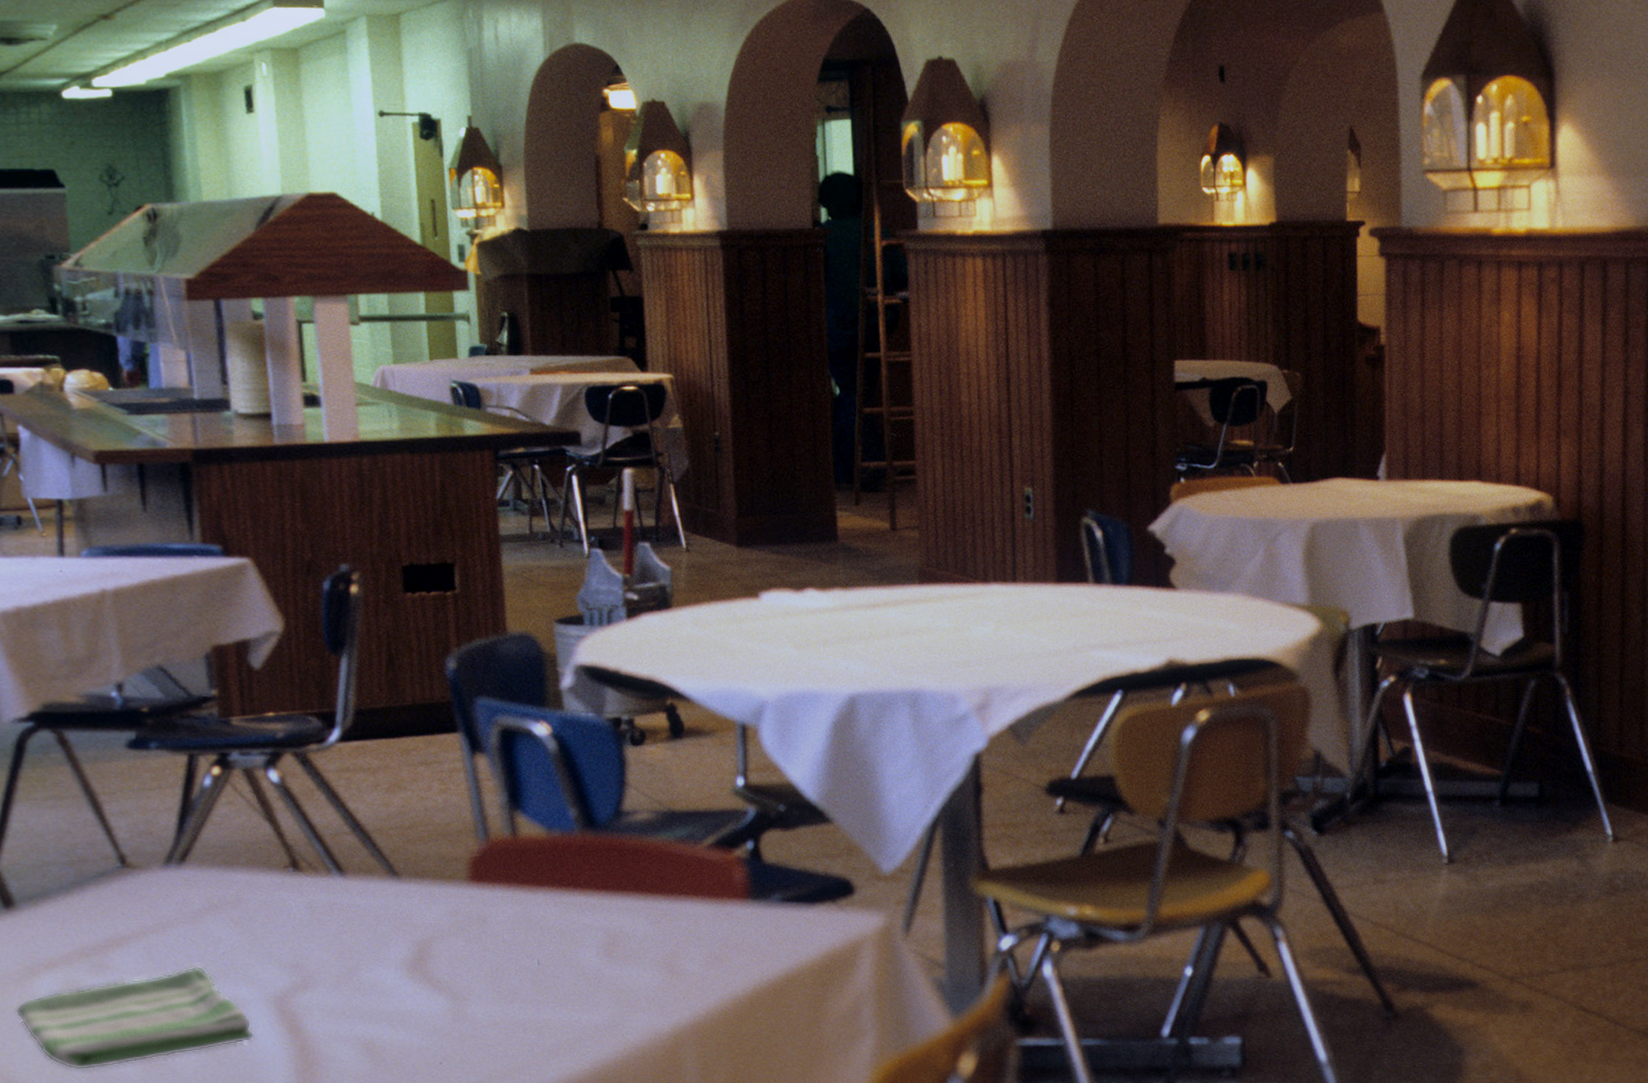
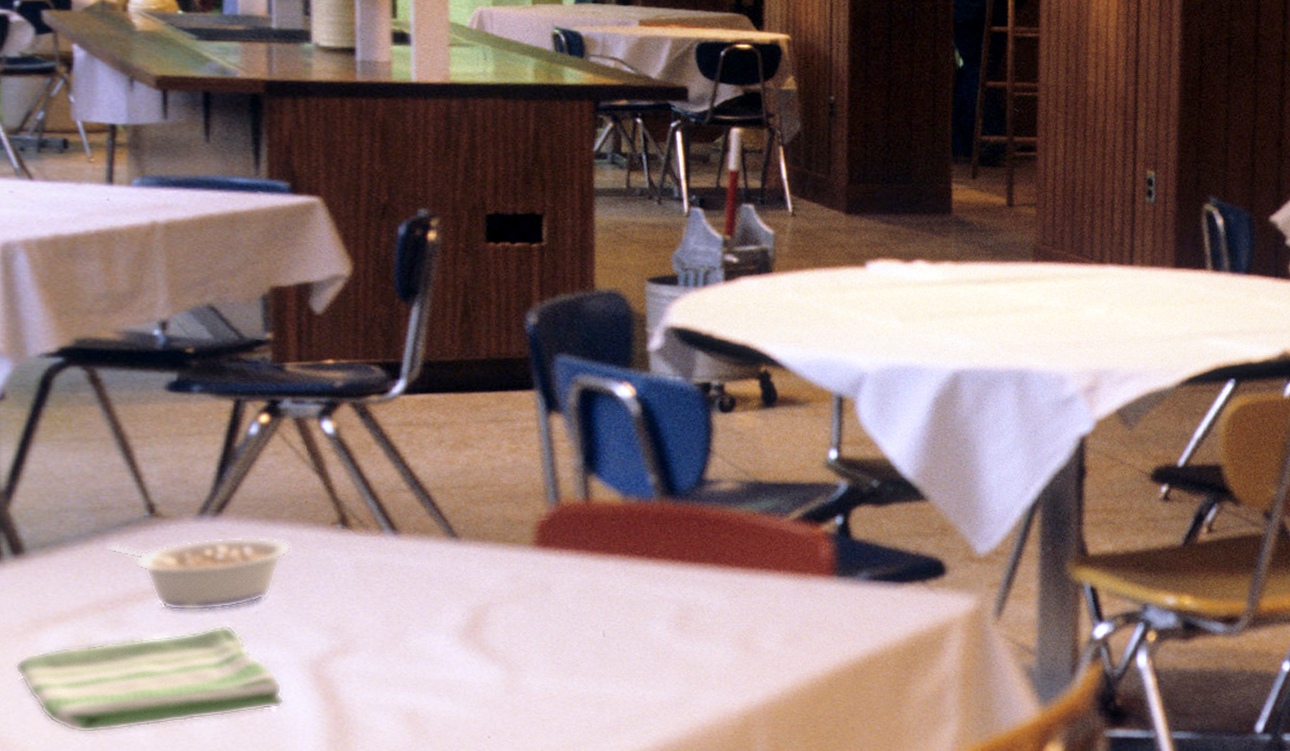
legume: none [87,882,250,954] -> present [107,536,292,611]

